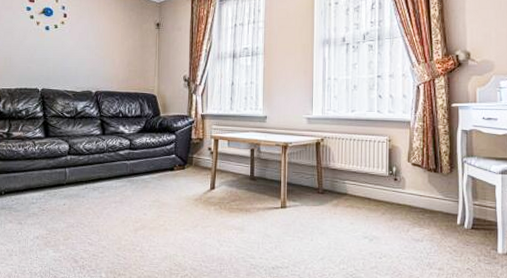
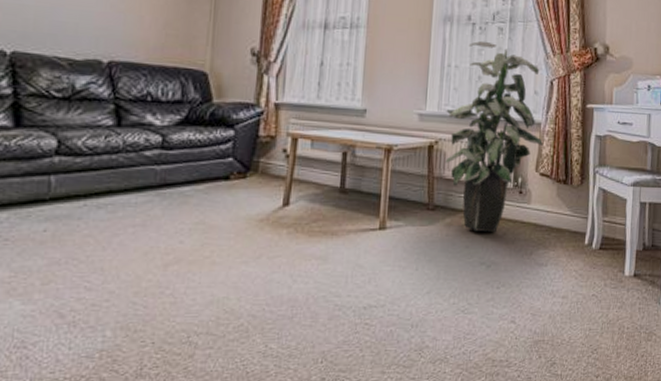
indoor plant: none [329,57,413,213] -> present [445,40,543,233]

